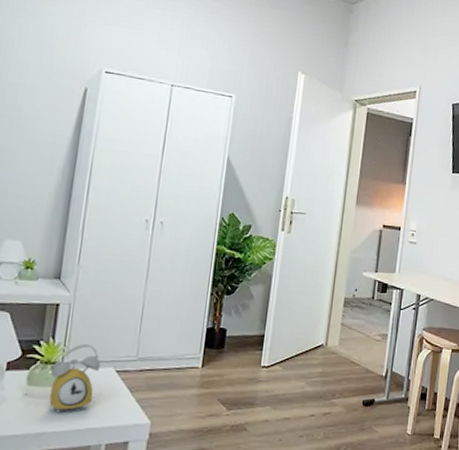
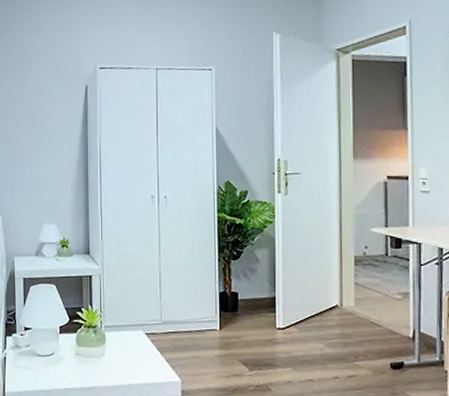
alarm clock: present [49,343,101,414] -> none [94,309,132,371]

